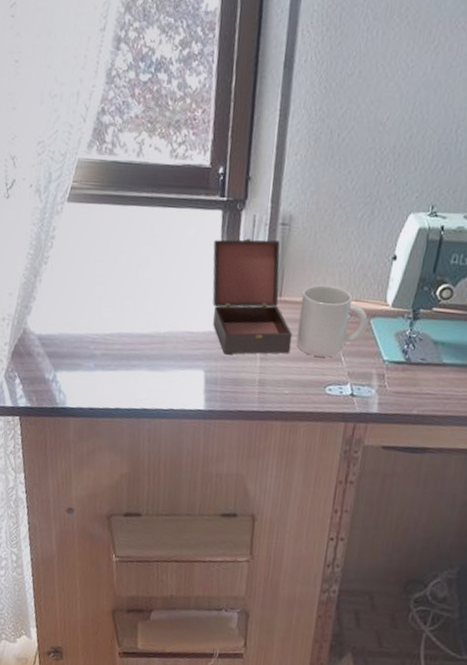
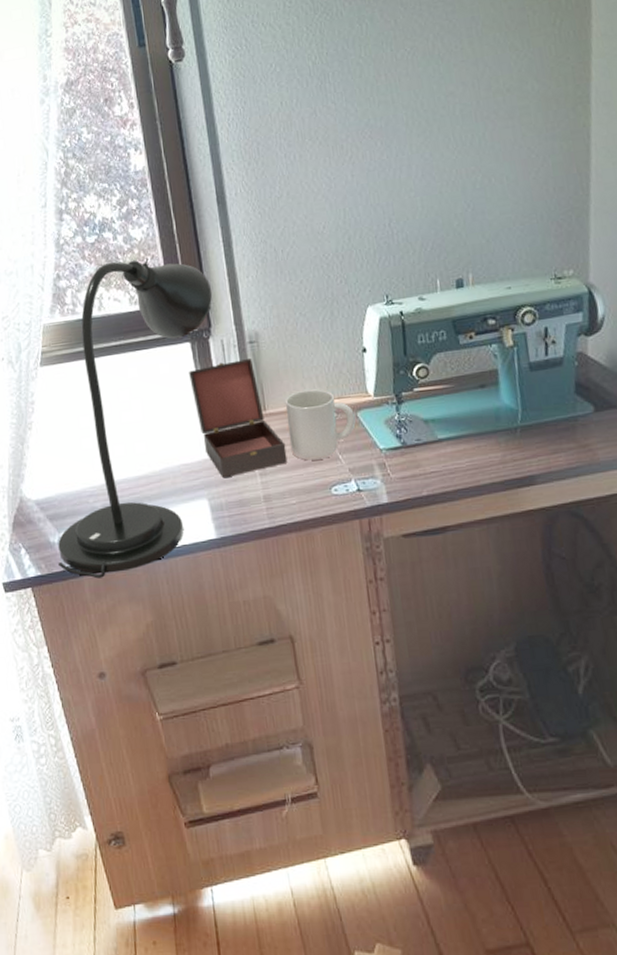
desk lamp: none [49,106,257,423] -> present [58,257,213,579]

